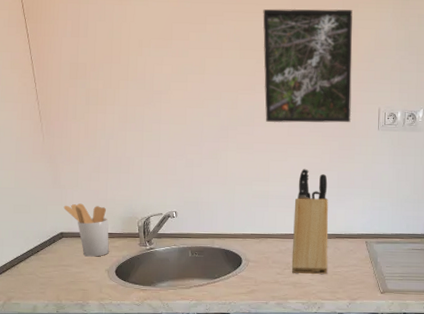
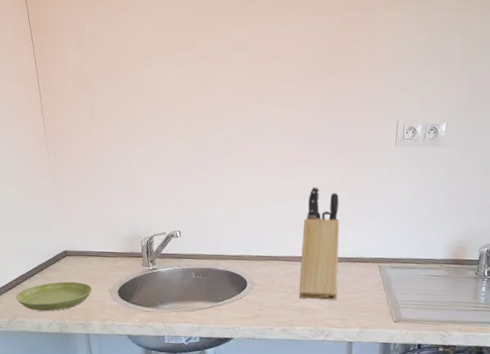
saucer: none [11,262,89,293] -> present [16,281,92,312]
utensil holder: present [63,203,110,257] -> none [67,221,113,276]
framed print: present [262,8,353,123] -> none [273,13,371,138]

